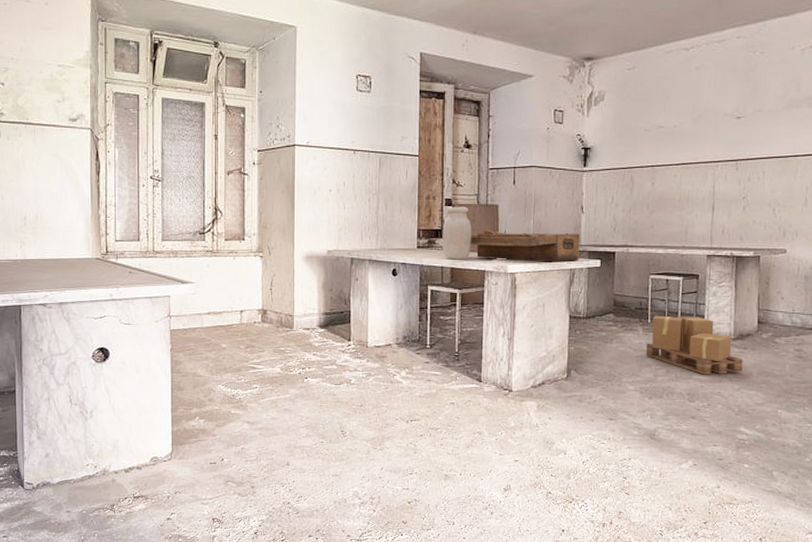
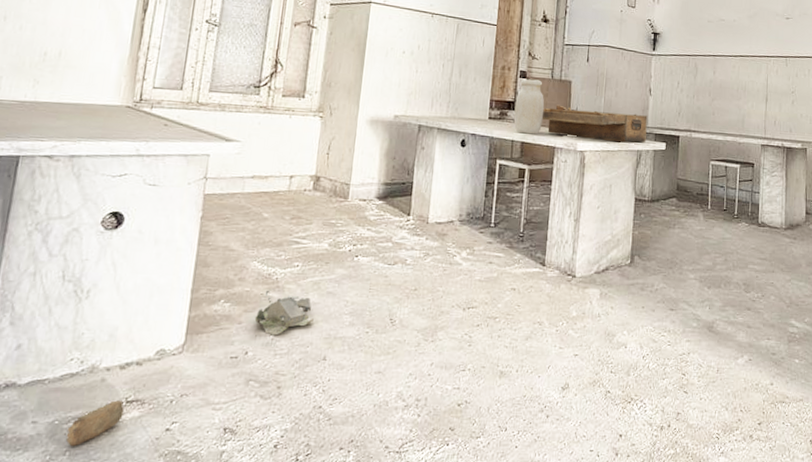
brick: none [93,496,133,531] -> present [66,400,125,447]
debris: none [226,408,275,446] -> present [254,290,314,336]
cardboard boxes: present [646,315,743,375] -> none [705,201,793,265]

